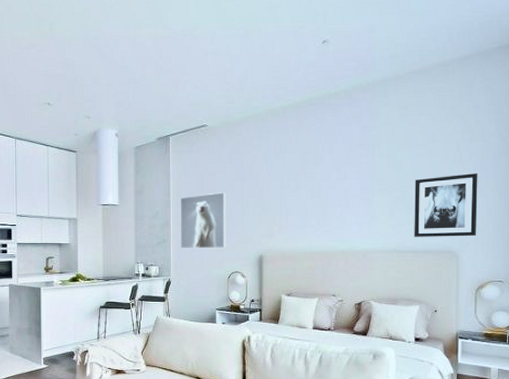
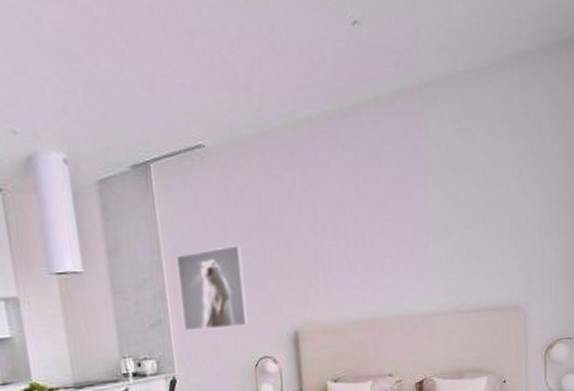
wall art: present [414,173,478,237] -> none [475,207,544,292]

